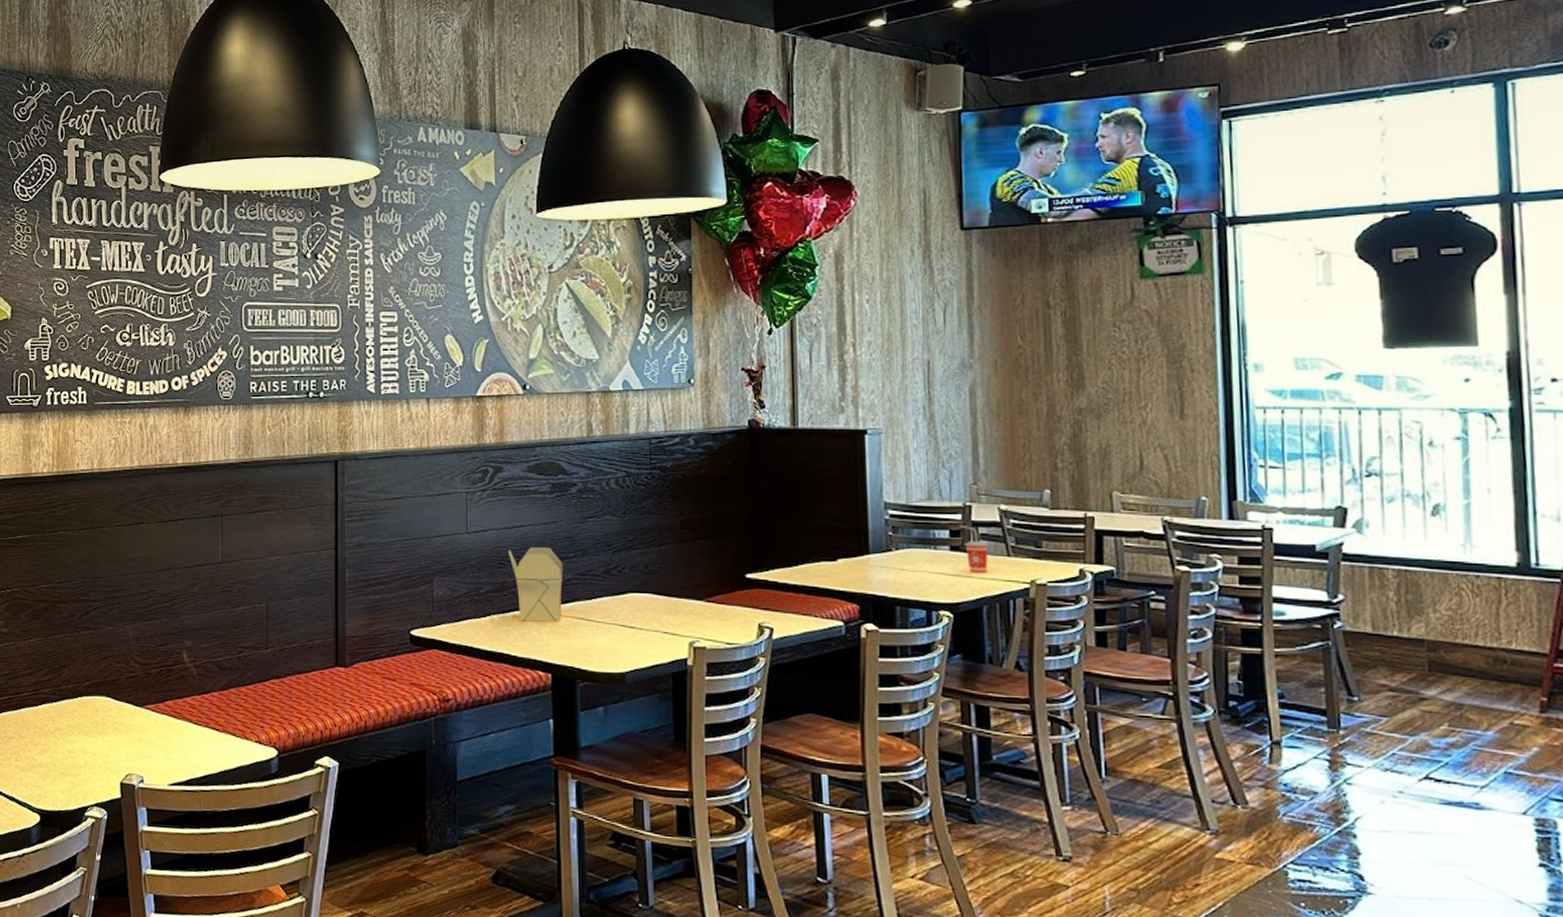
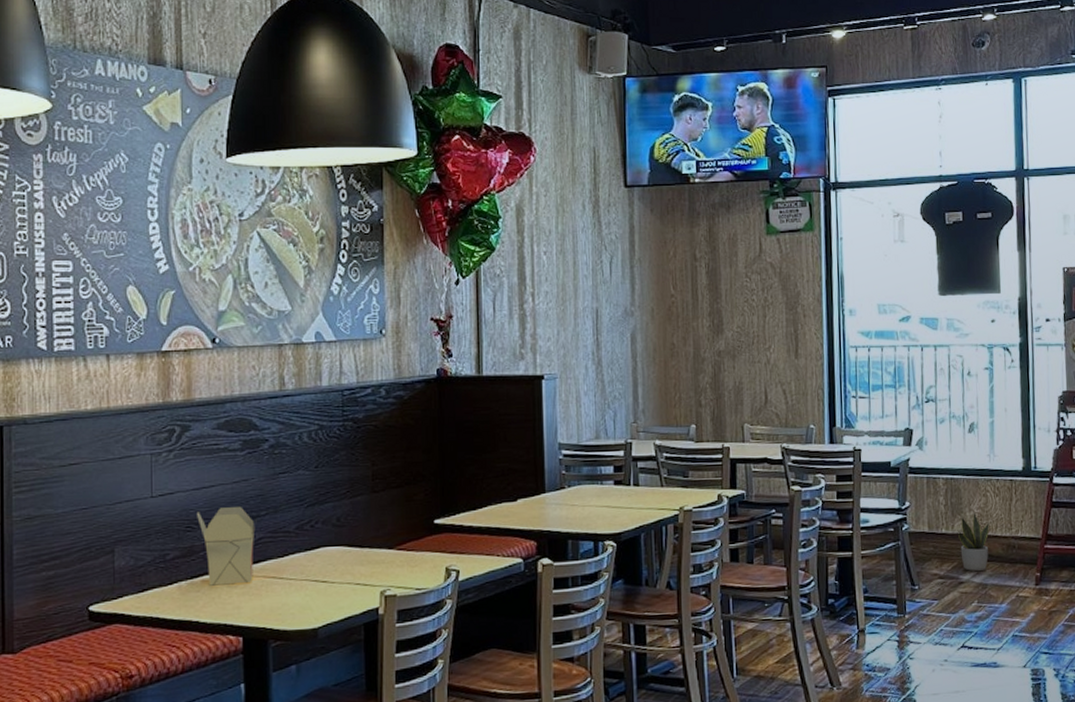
beverage cup: present [959,525,989,574] -> none [622,460,646,505]
potted plant: none [1418,614,1466,688] -> present [958,512,989,572]

